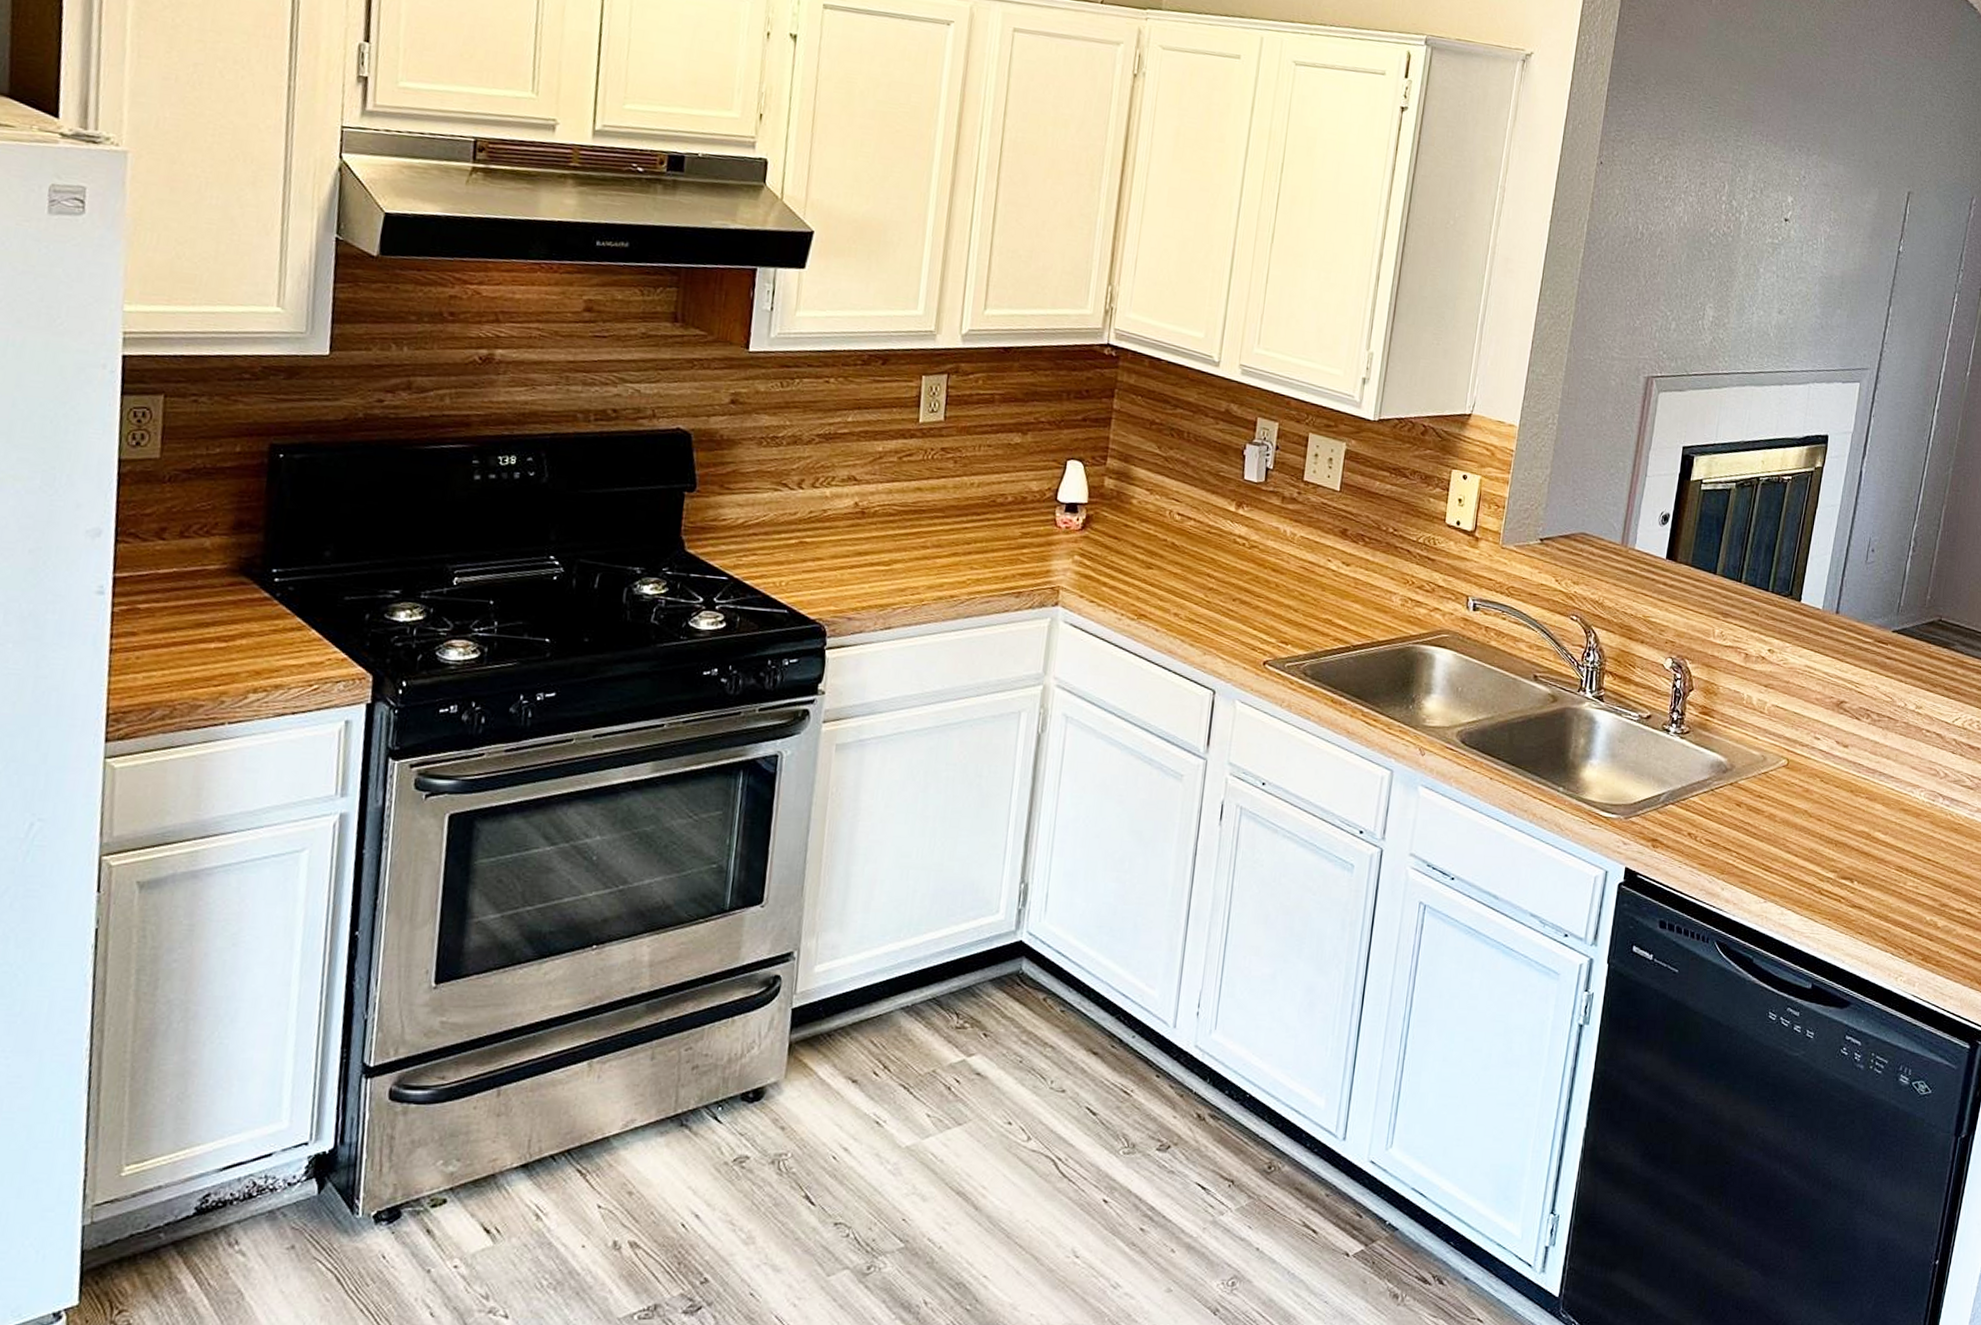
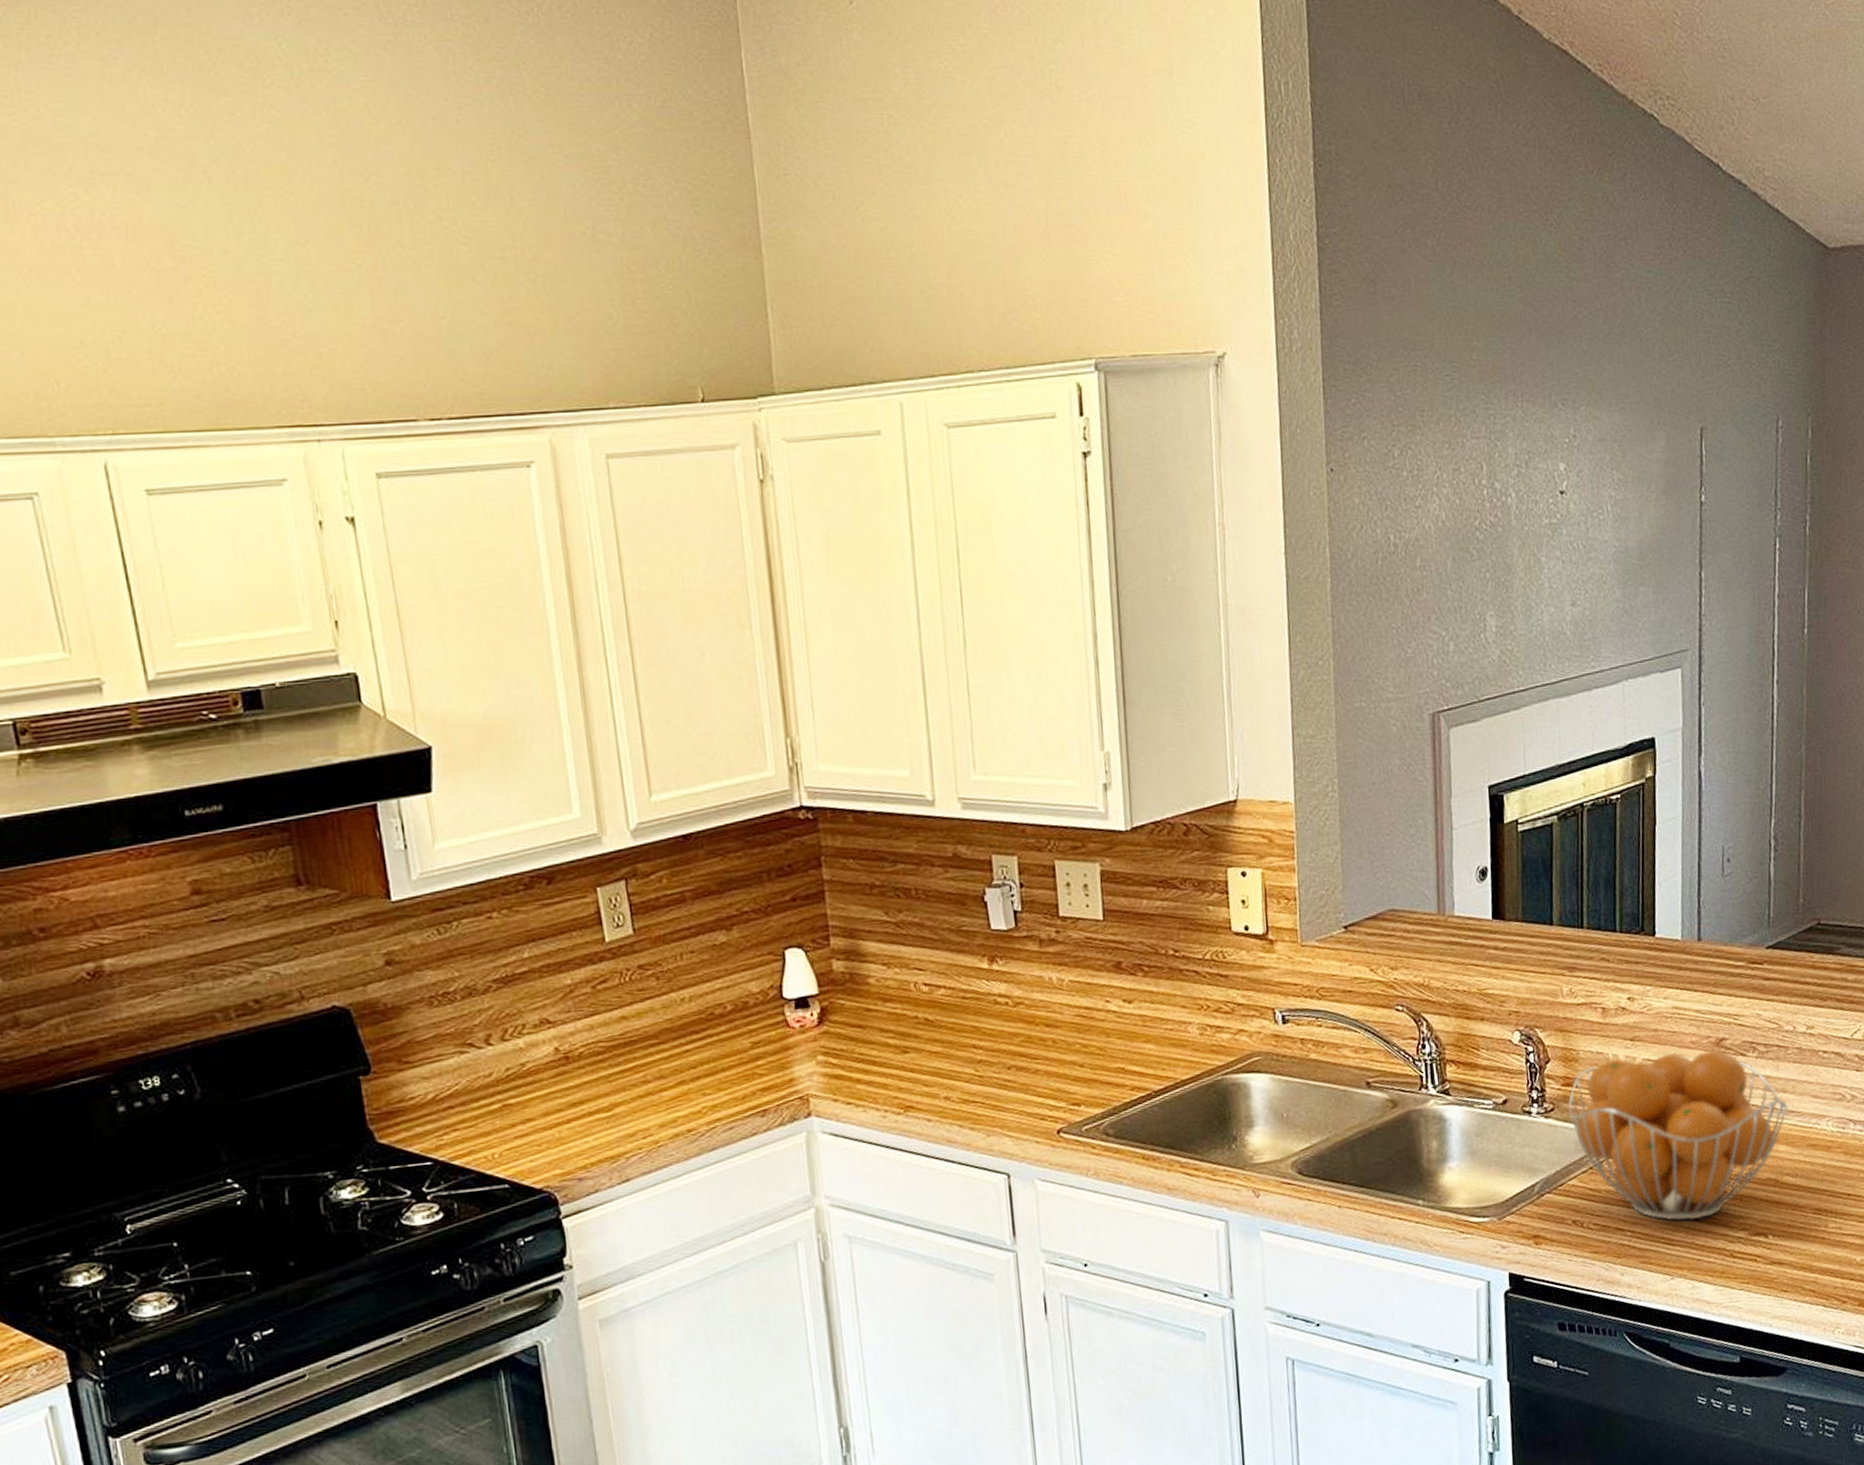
fruit basket: none [1701,699,1889,855] -> present [1568,1049,1788,1221]

